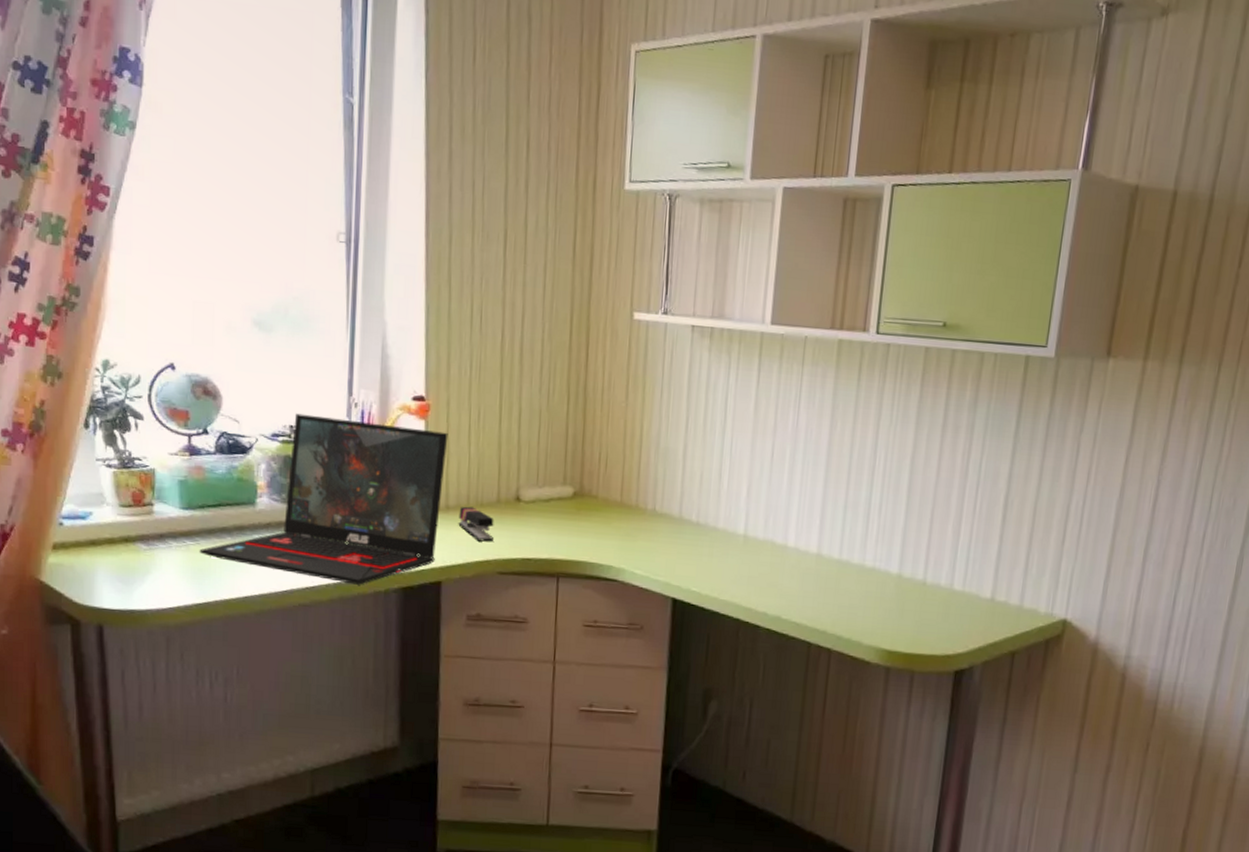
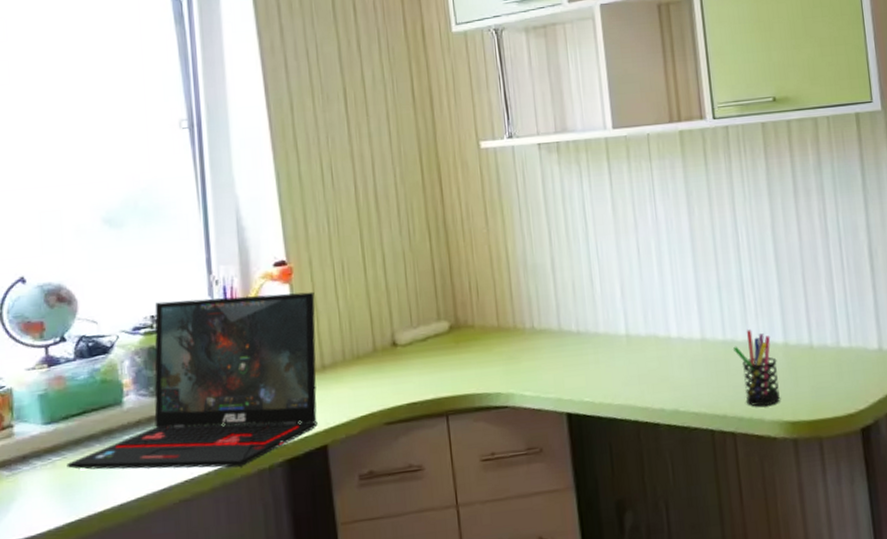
stapler: present [458,506,494,542] -> none [336,361,376,395]
pen holder: none [845,554,887,631] -> present [732,330,781,407]

